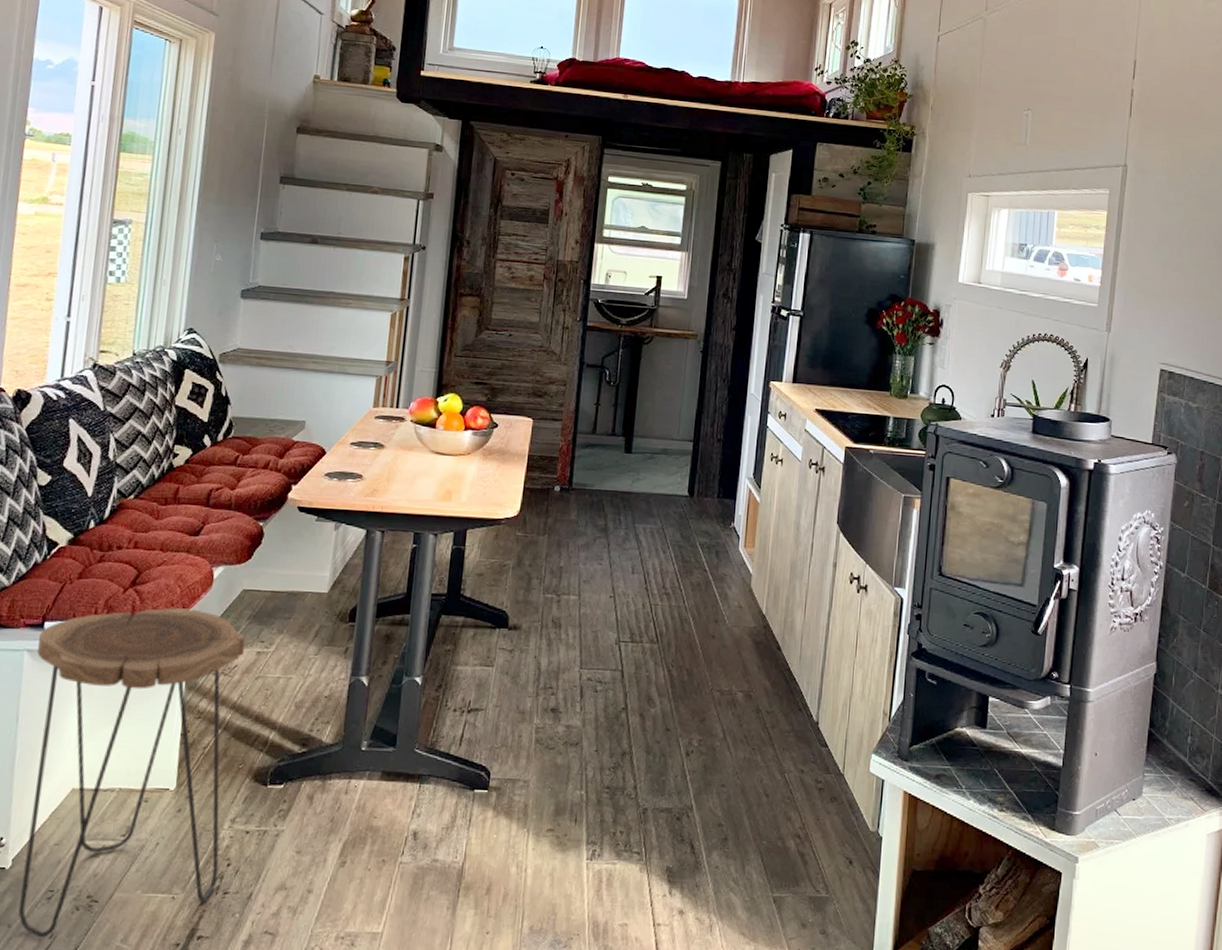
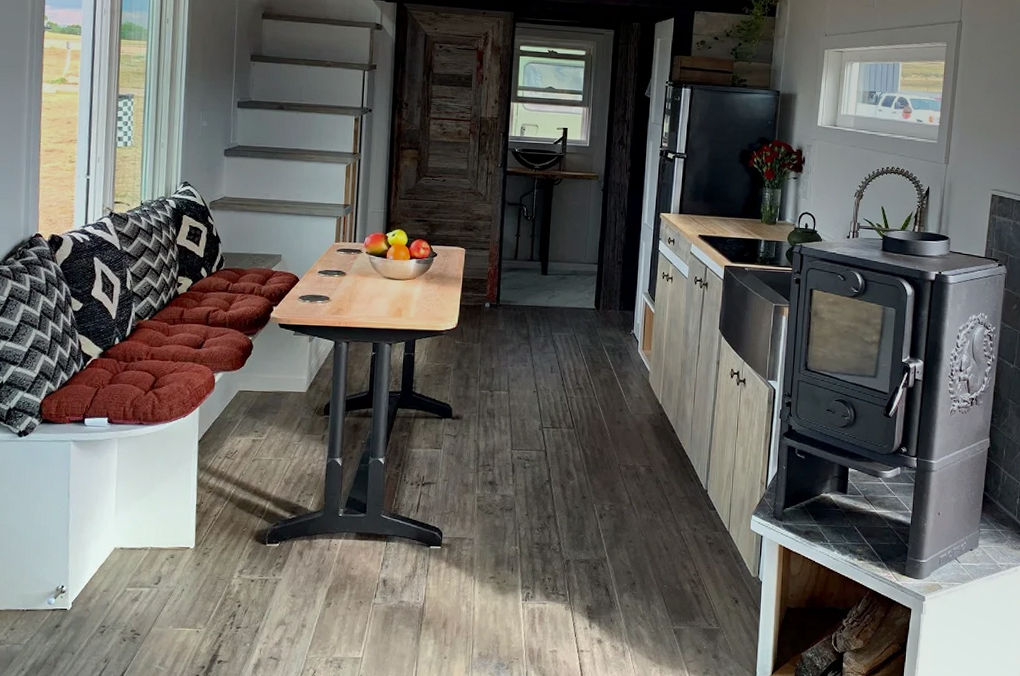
side table: present [18,607,246,938] -> none [79,406,243,662]

